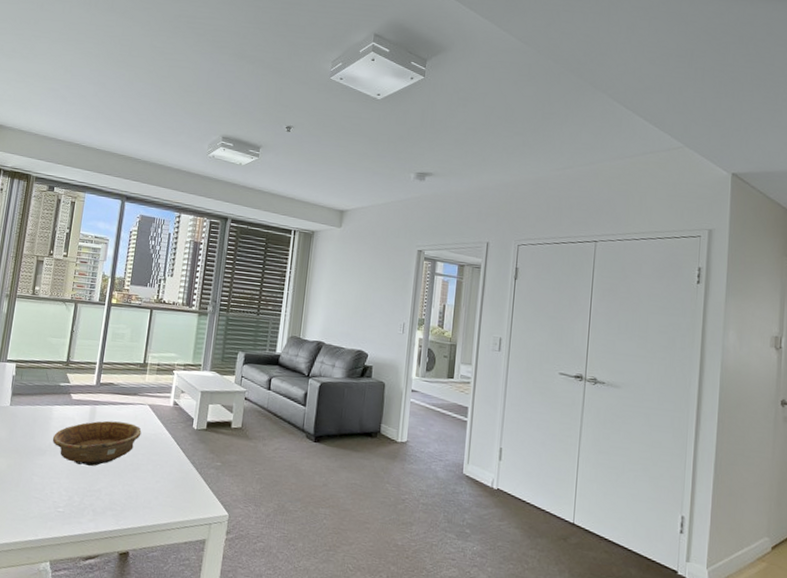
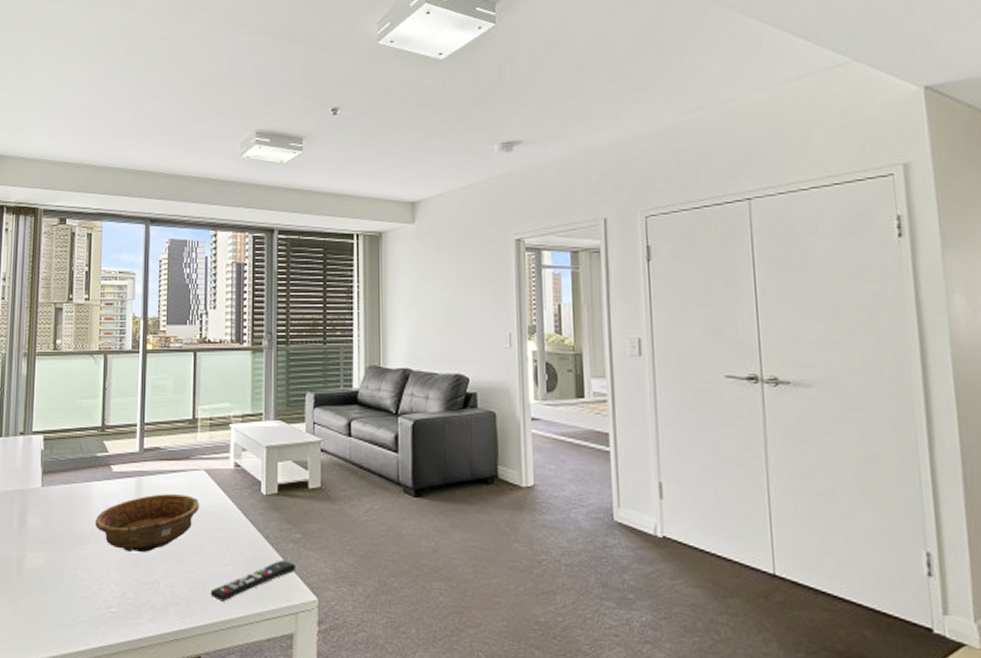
remote control: none [142,481,215,511] -> present [210,560,297,602]

